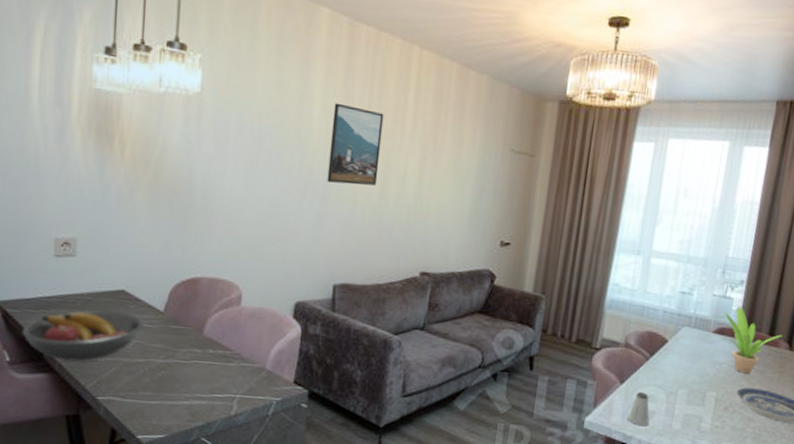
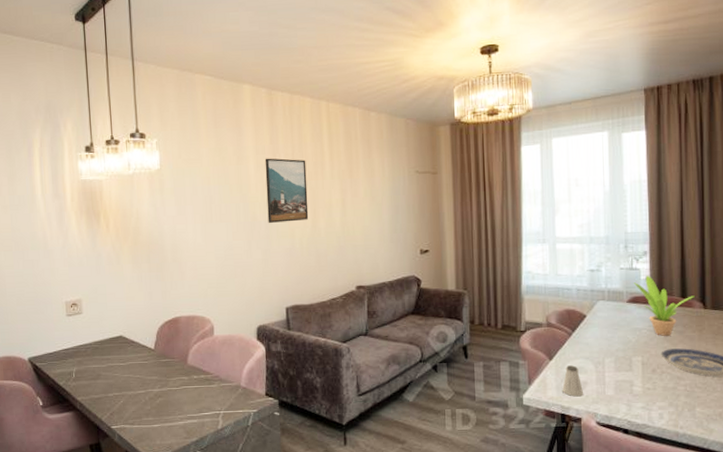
fruit bowl: present [21,310,146,362] -> none [49,353,142,400]

